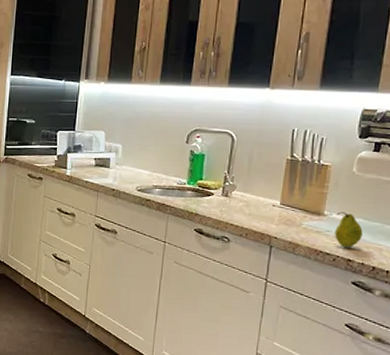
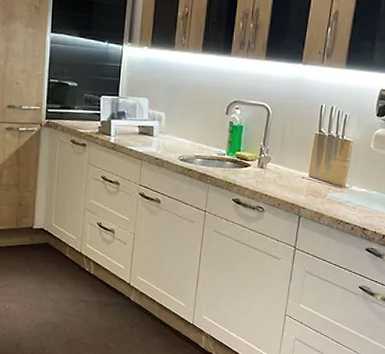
fruit: present [335,212,363,248] -> none [353,185,377,218]

